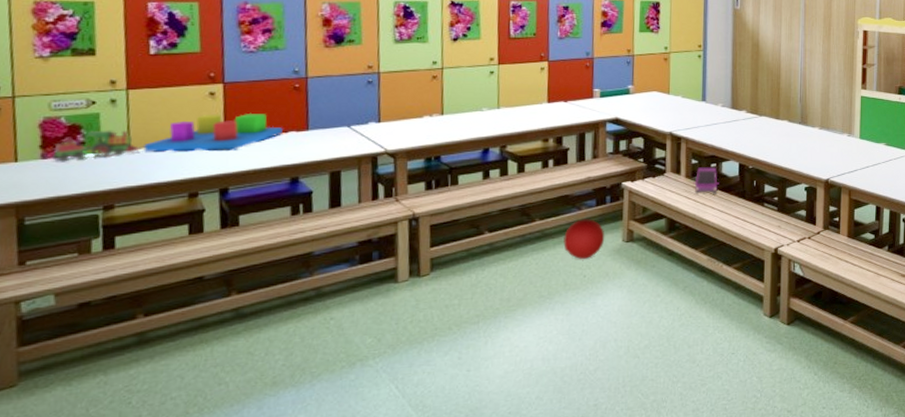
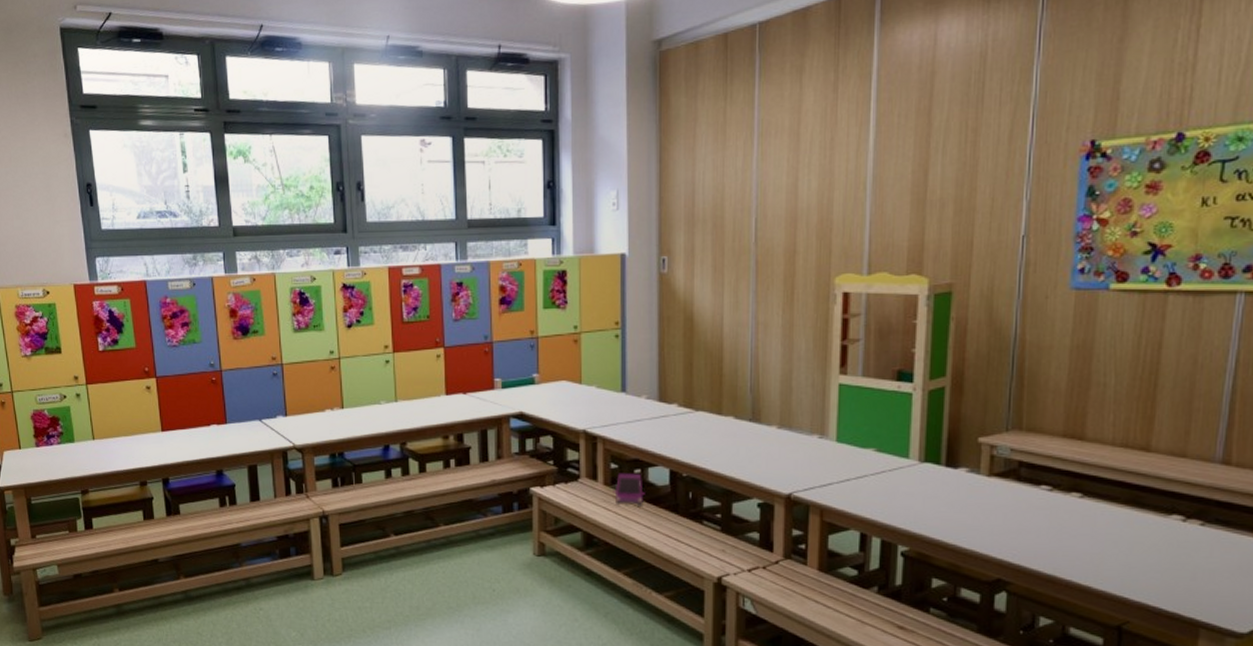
toy train: present [51,130,140,162] -> none [42,421,101,450]
toy blocks: present [144,112,283,152] -> none [103,406,206,443]
ball: present [563,219,605,259] -> none [470,527,514,571]

